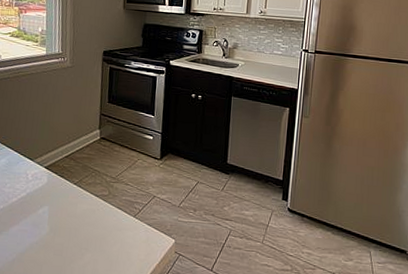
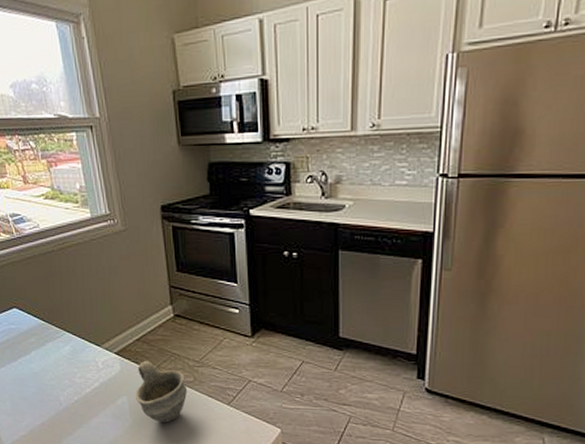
cup: none [56,175,102,232] -> present [136,360,188,423]

